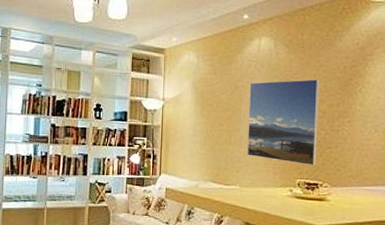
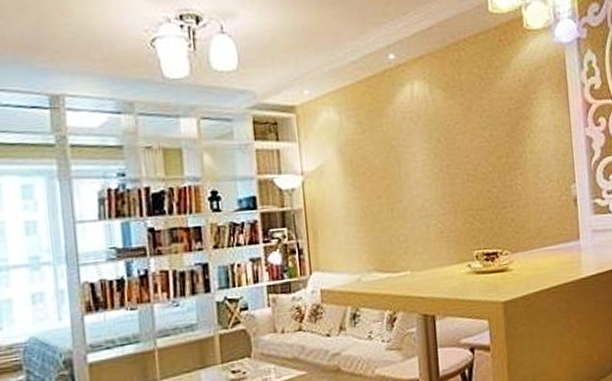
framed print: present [247,79,320,166] -> none [407,127,494,233]

